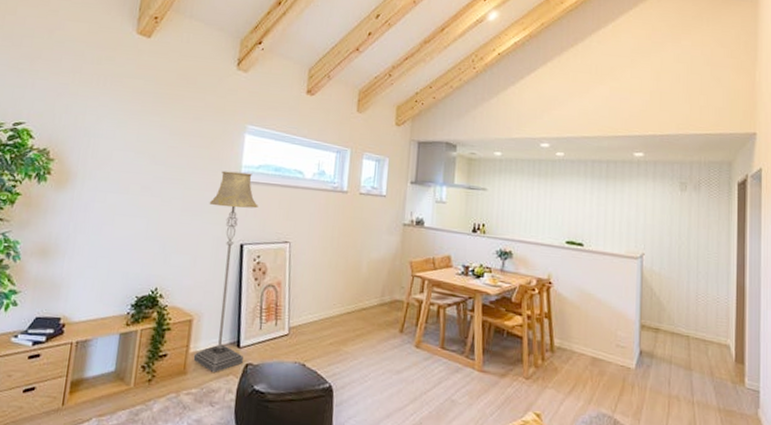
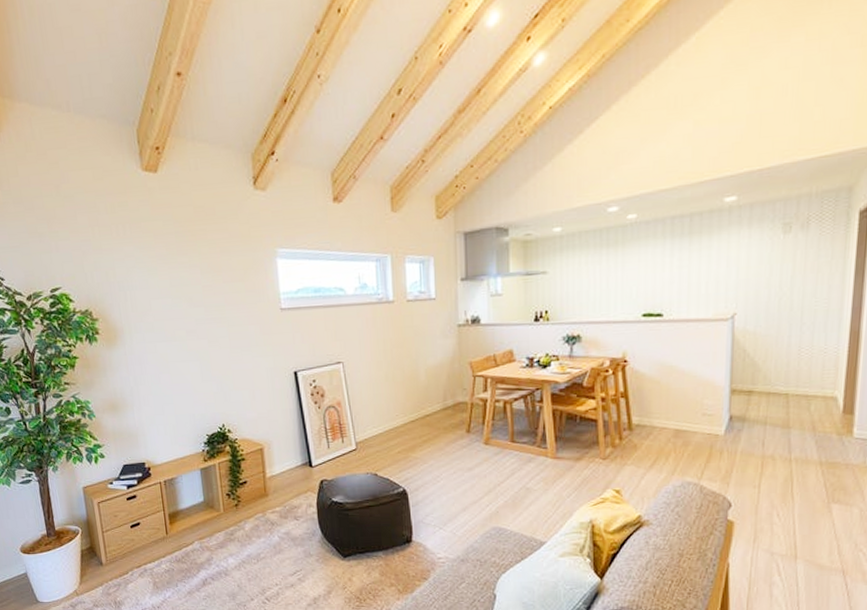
floor lamp: present [193,170,258,372] -> none [255,299,317,491]

